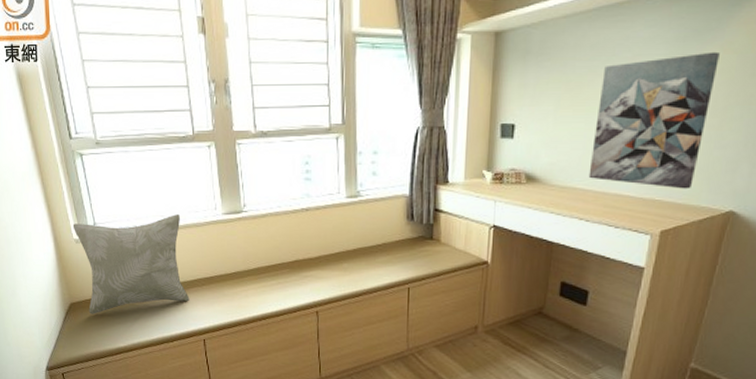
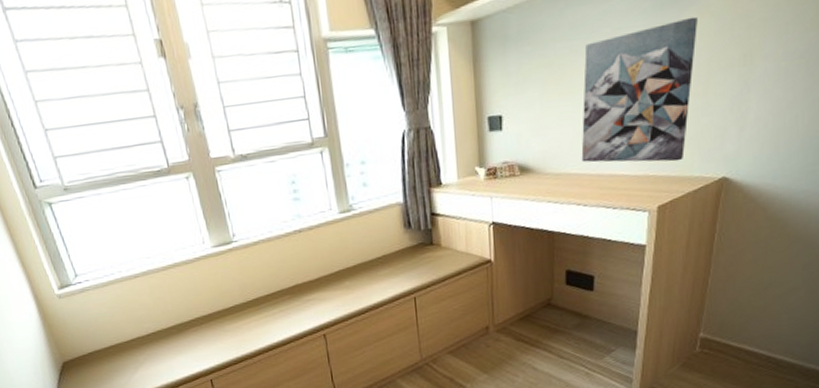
decorative pillow: present [72,214,190,314] -> none [52,254,190,371]

